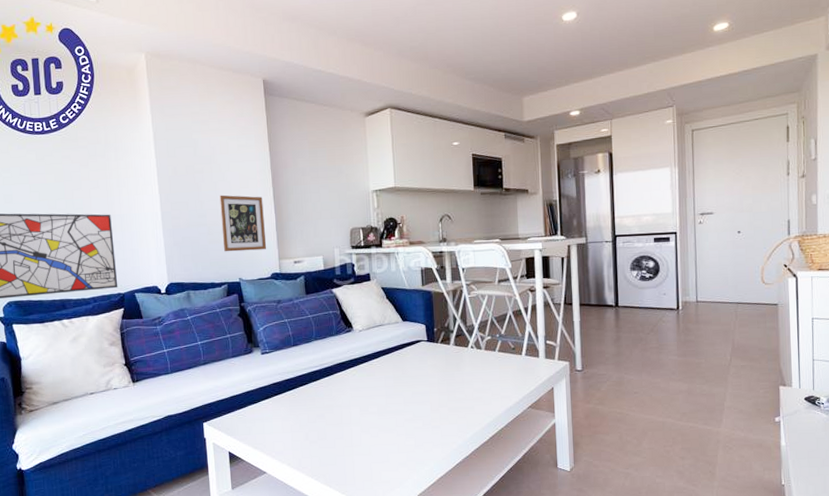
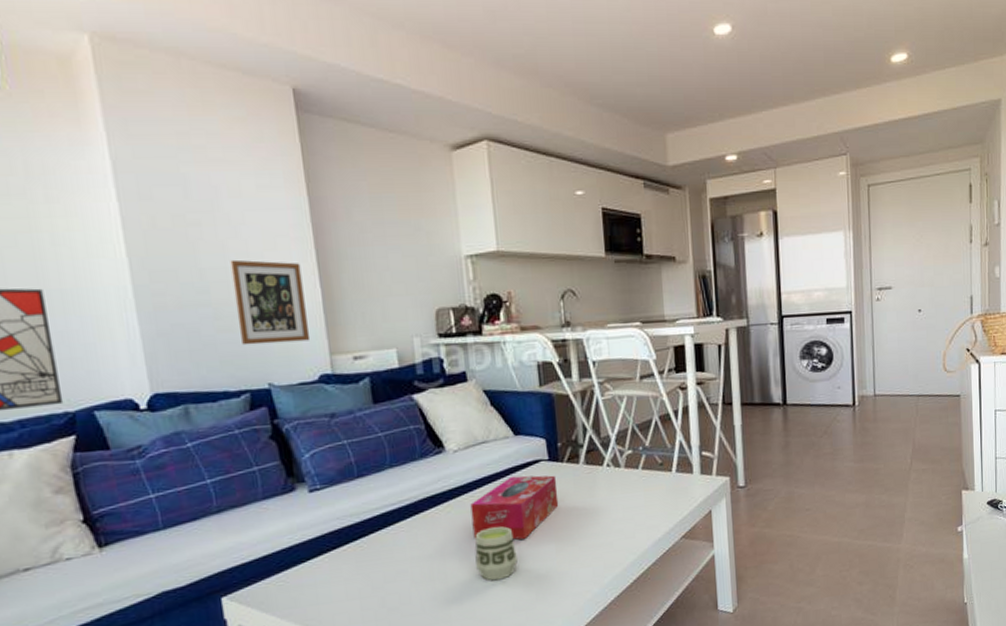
tissue box: none [369,351,434,400] -> present [470,475,559,540]
cup: none [371,388,402,428] -> present [475,526,517,581]

